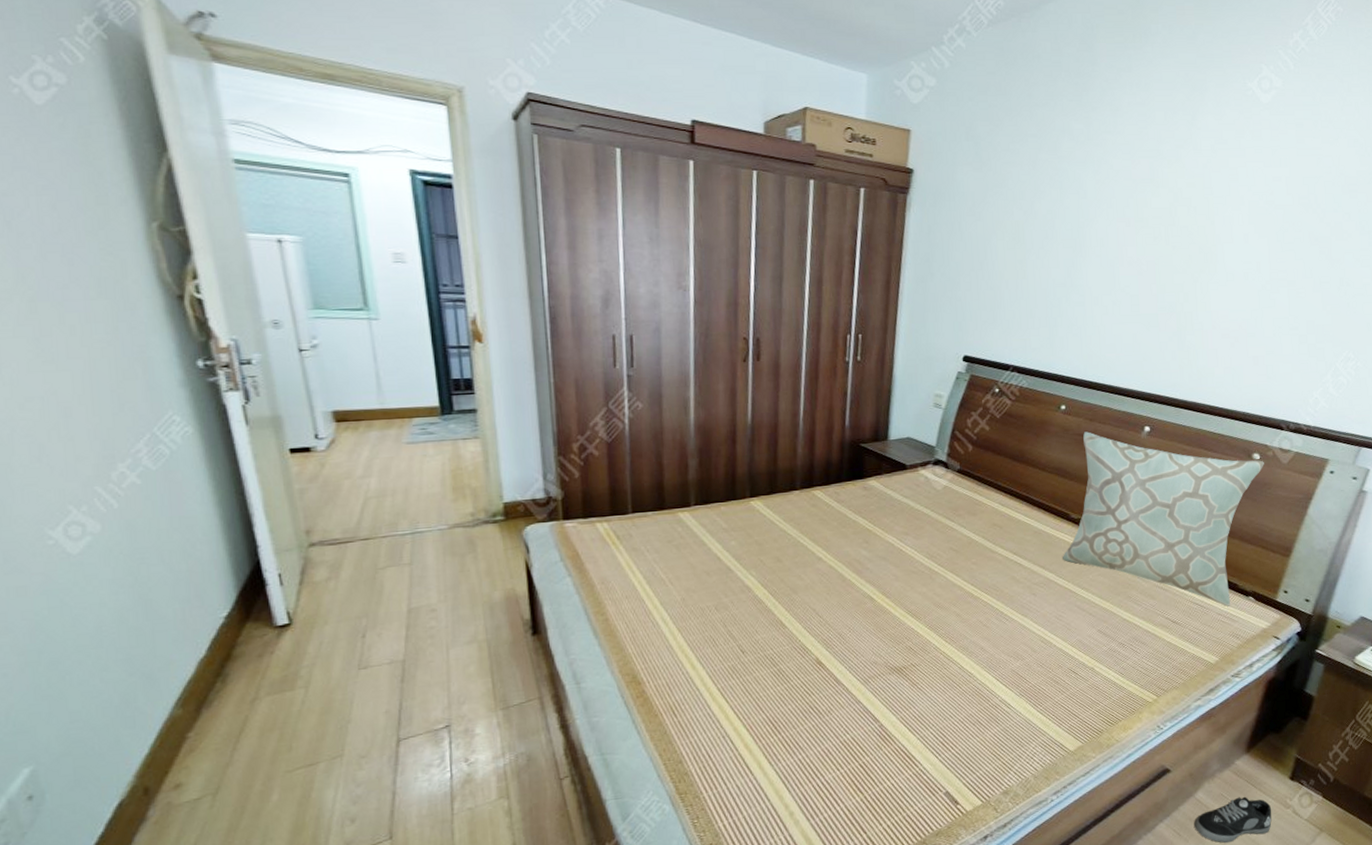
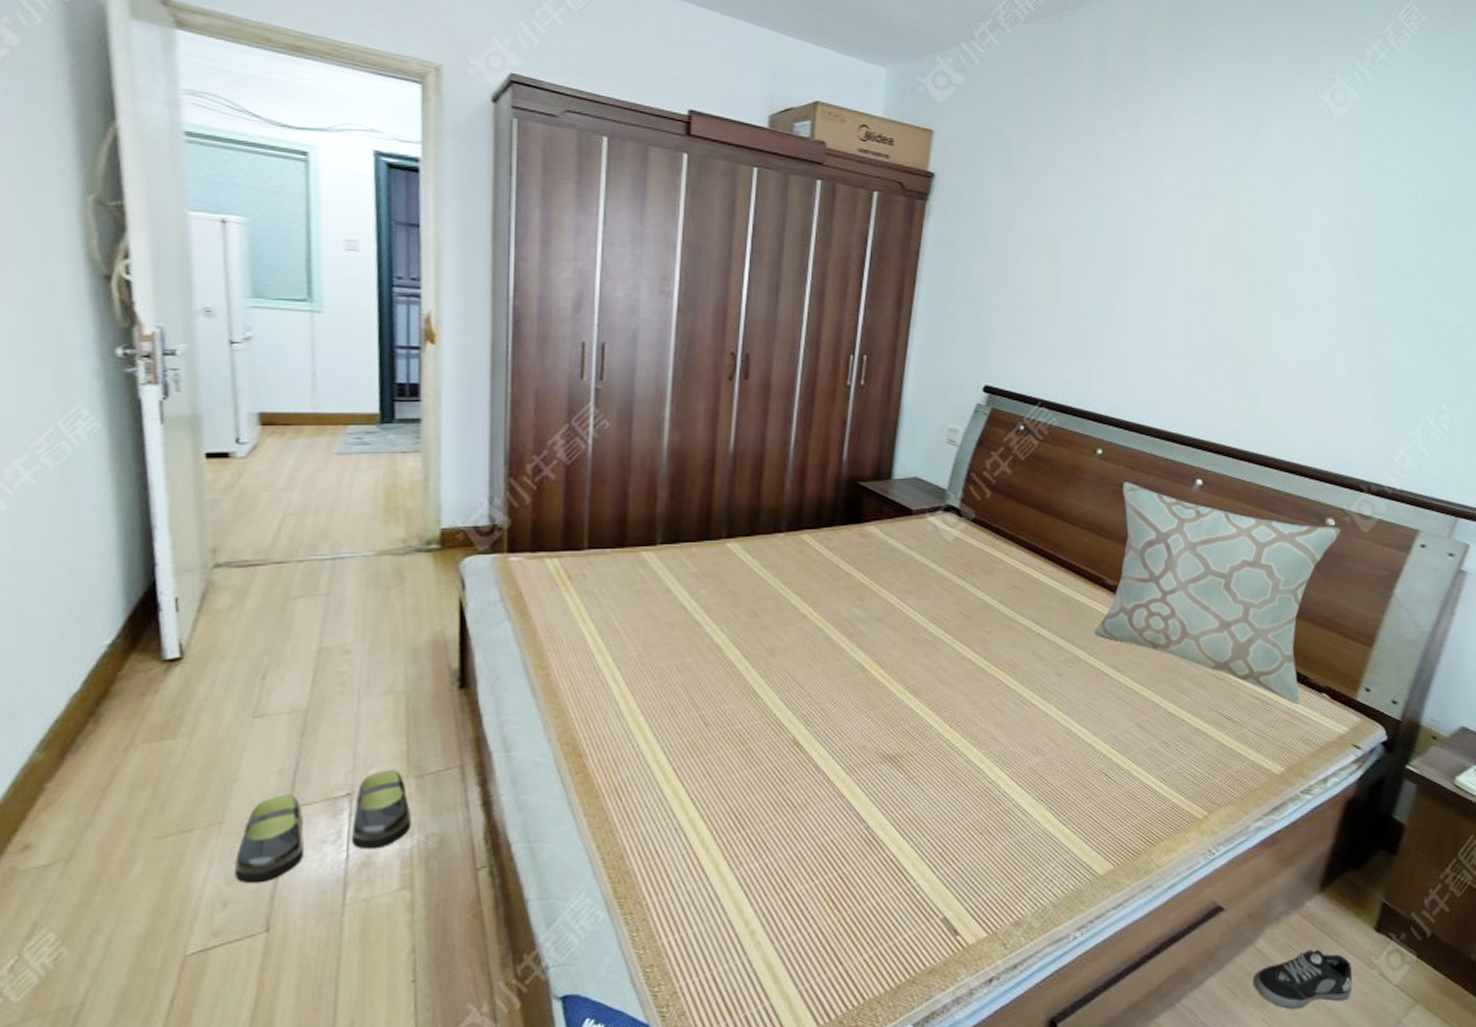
slippers: none [357,704,503,802] -> present [235,769,411,884]

